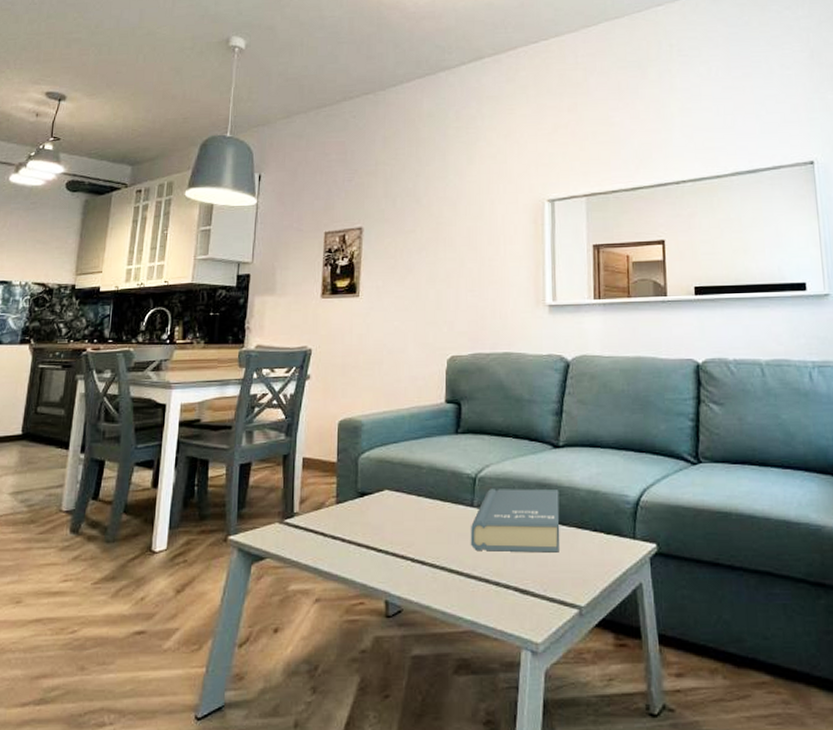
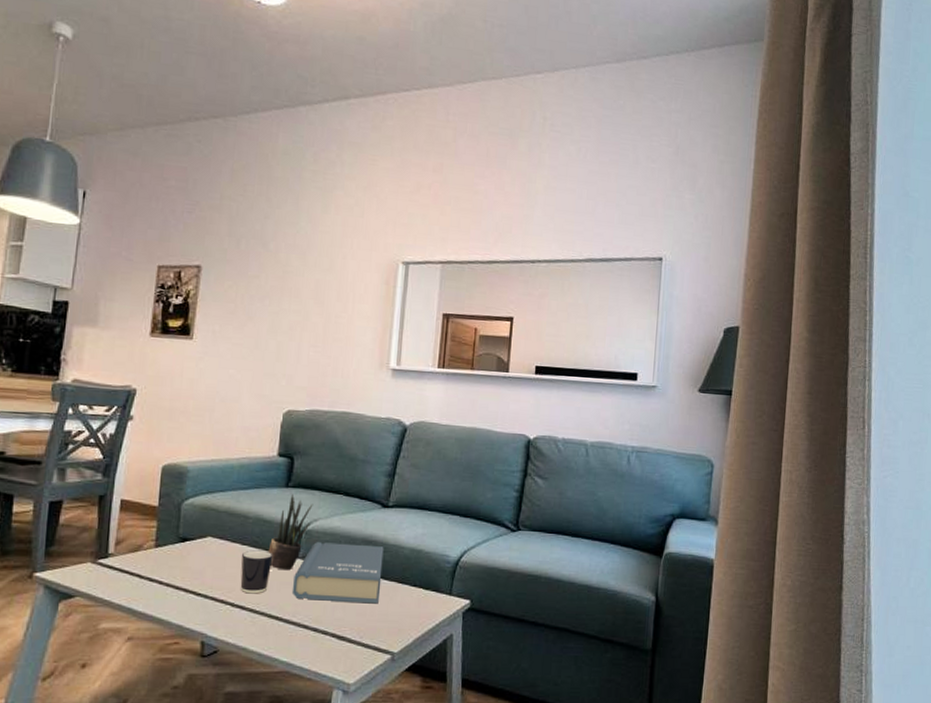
mug: none [417,501,449,548] -> present [240,550,273,594]
potted plant: none [443,440,484,521] -> present [268,493,313,571]

